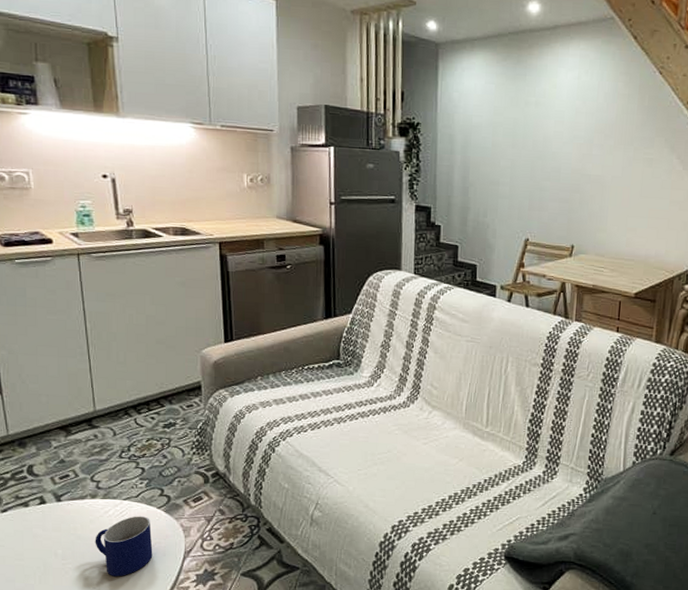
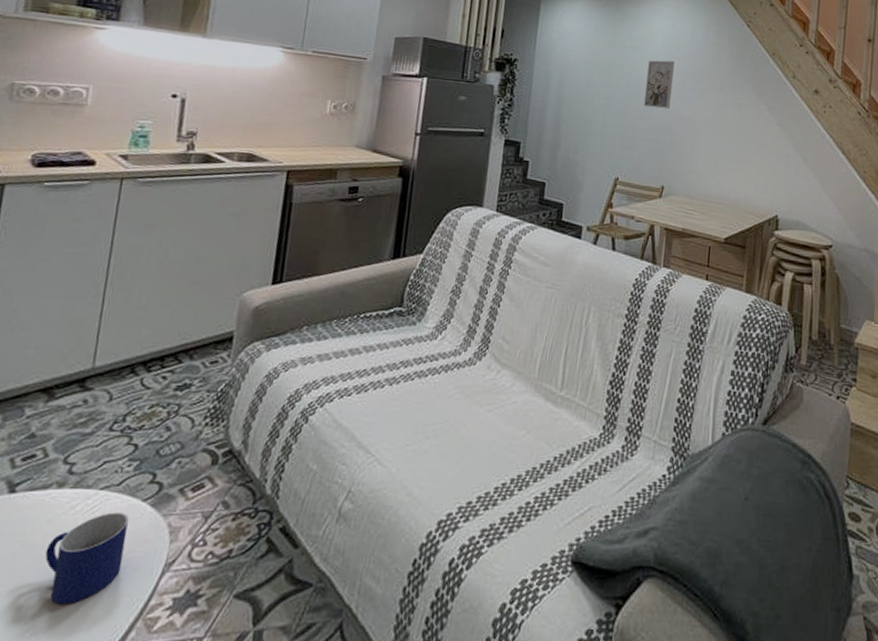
wall art: none [550,116,581,168] -> present [643,60,675,109]

